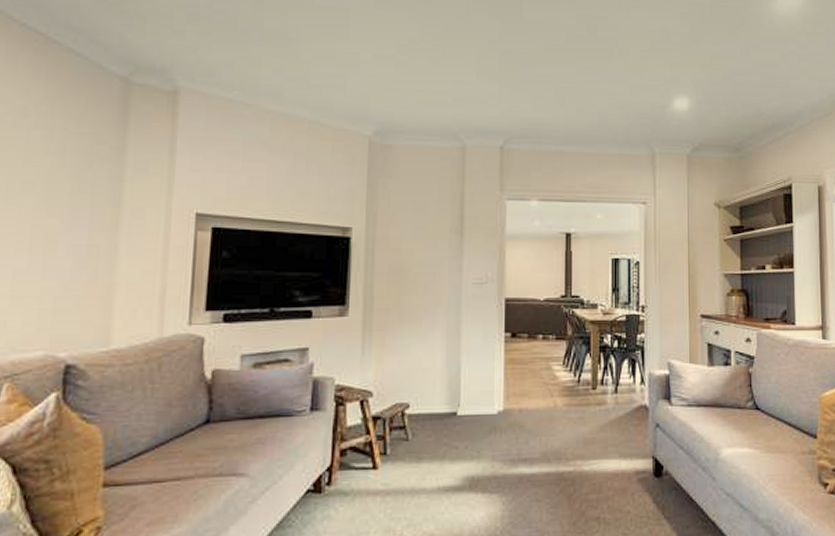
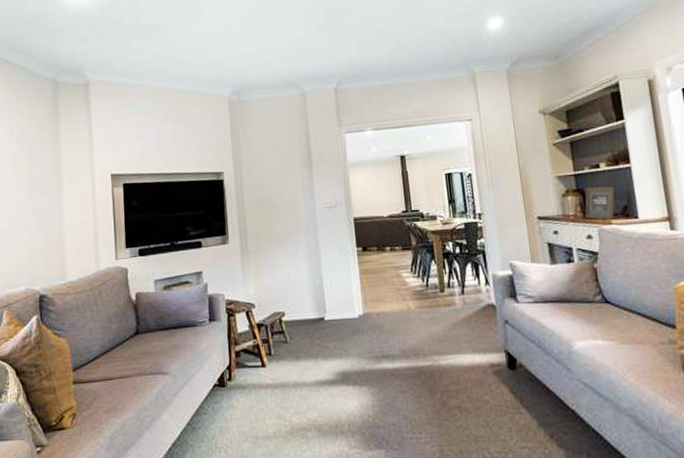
picture frame: none [746,288,776,325] -> present [584,186,615,221]

